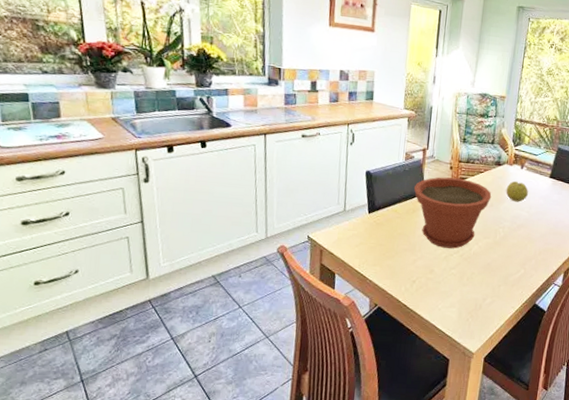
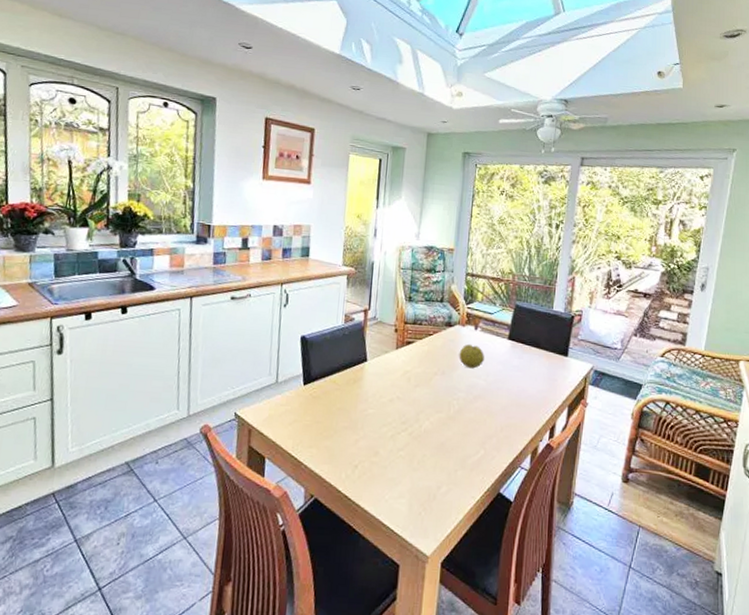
plant pot: present [413,177,492,249] -> none [354,341,443,426]

